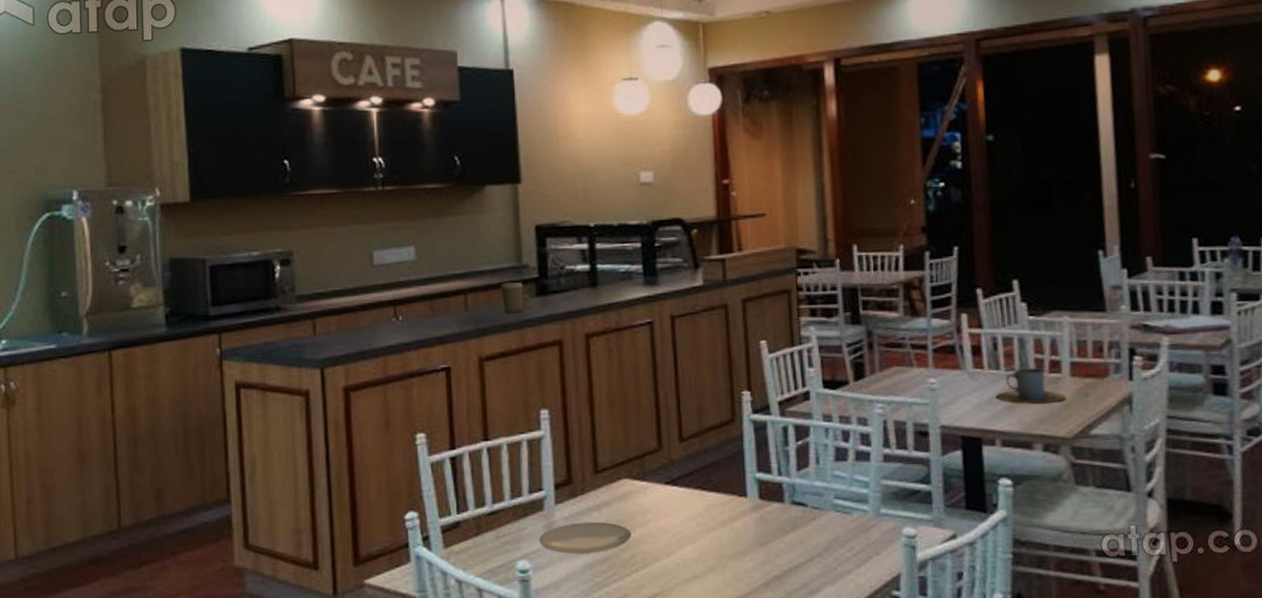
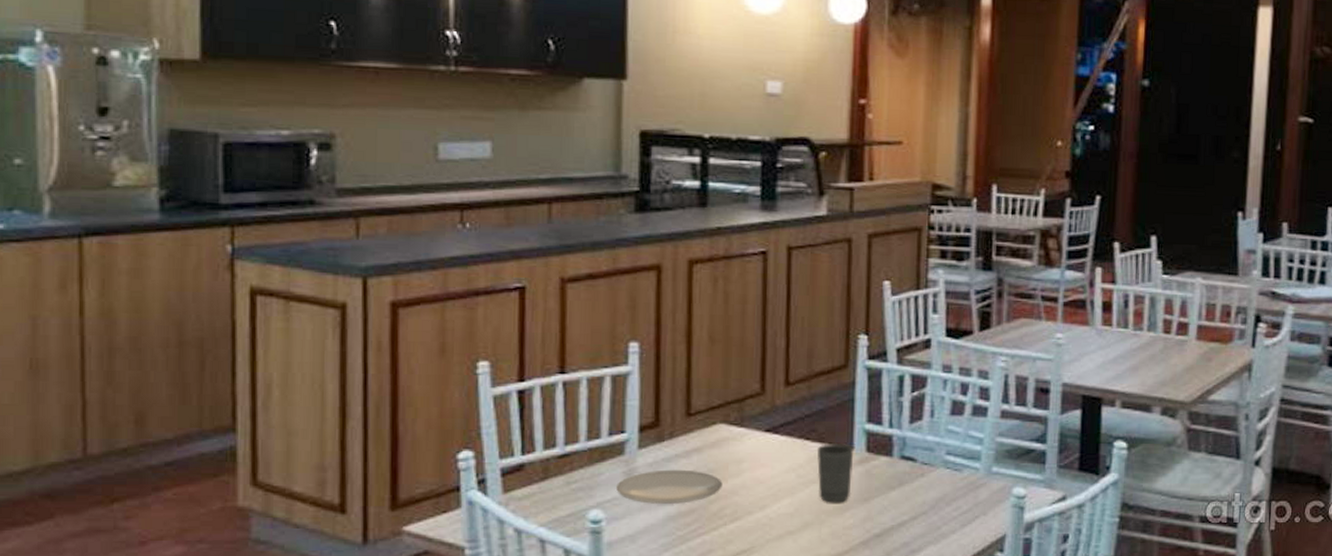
cup: present [501,282,524,313] -> none [593,194,620,230]
cup: none [713,492,749,548] -> present [817,444,854,503]
cup: present [996,368,1067,405] -> none [1121,328,1190,367]

